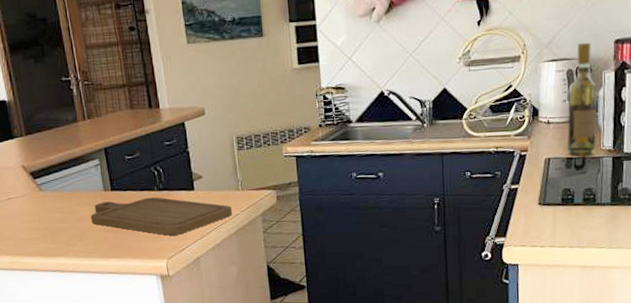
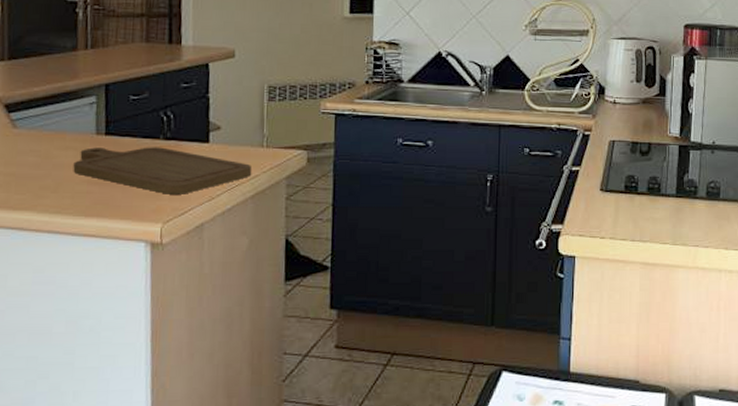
bottle: present [567,43,598,157] -> none [632,24,665,142]

